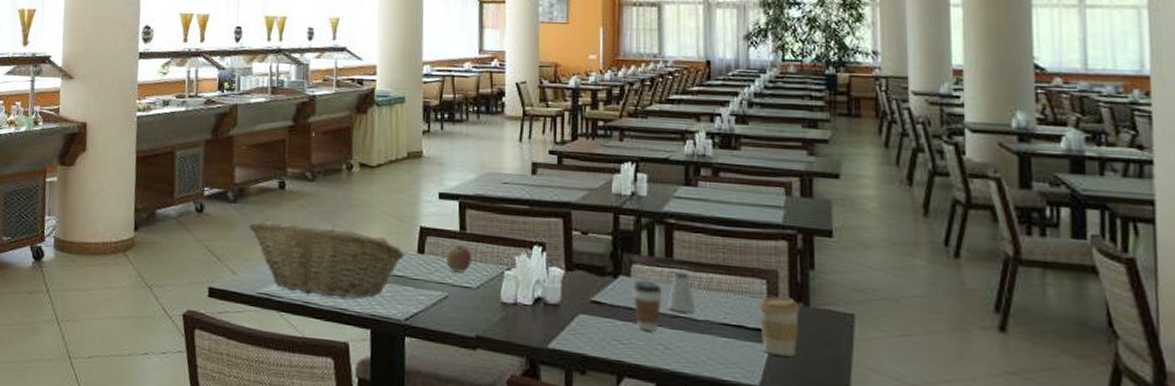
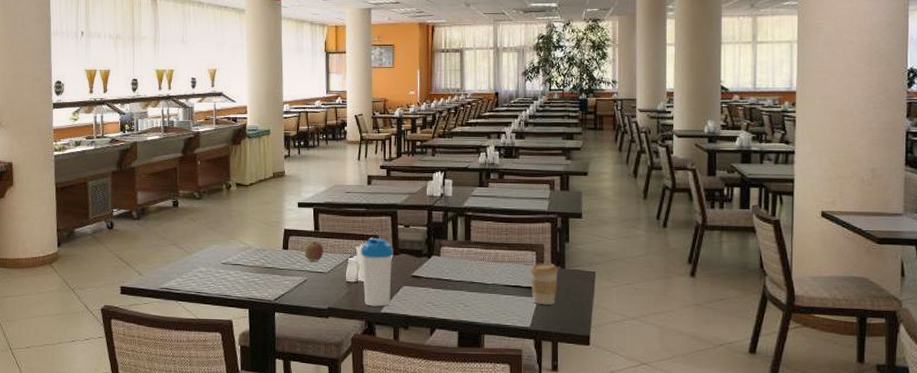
fruit basket: present [248,220,406,299] -> none [150,232,274,287]
water bottle: none [521,246,566,340] -> present [361,238,393,307]
coffee cup: present [633,280,663,331] -> none [442,258,463,294]
saltshaker: present [668,272,695,313] -> none [467,250,486,279]

